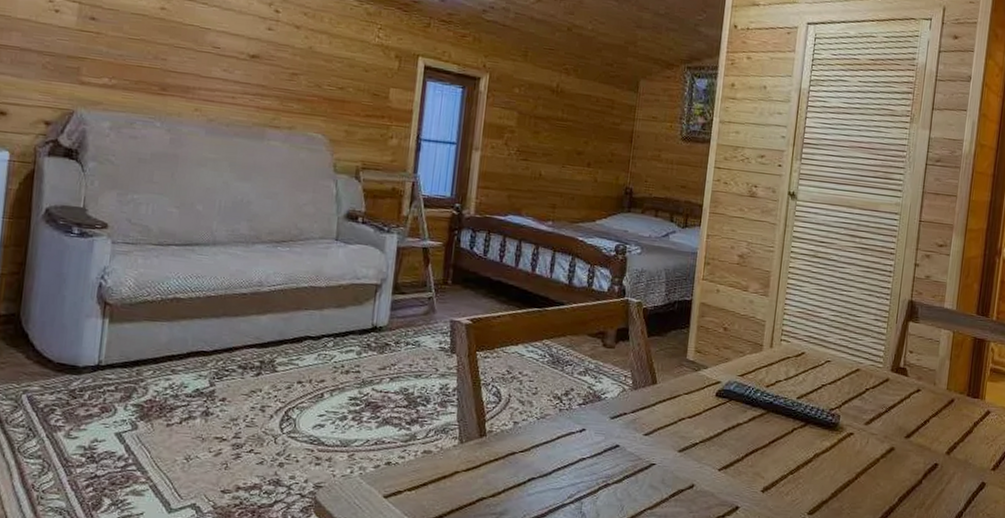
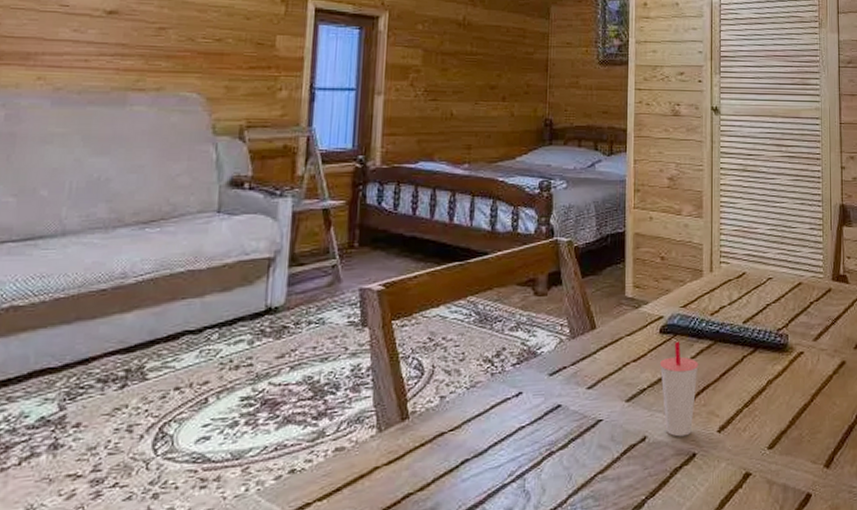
cup: none [712,405,750,491] -> present [659,341,699,437]

